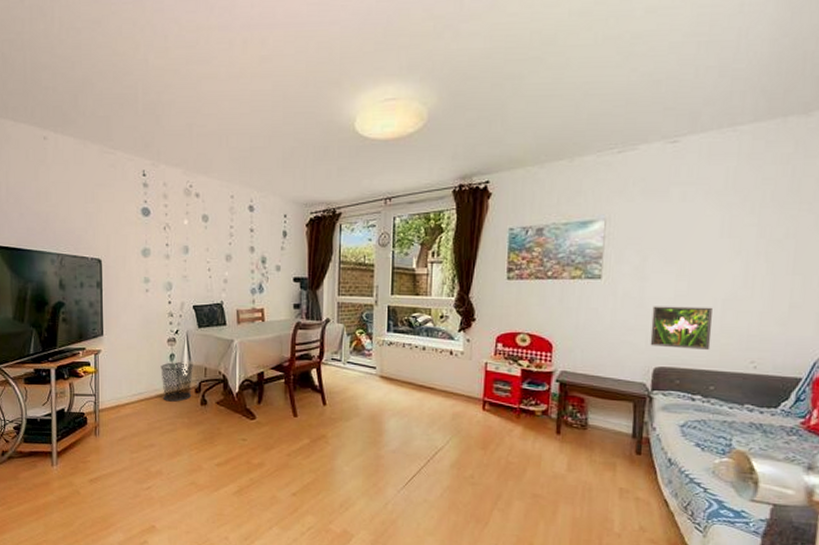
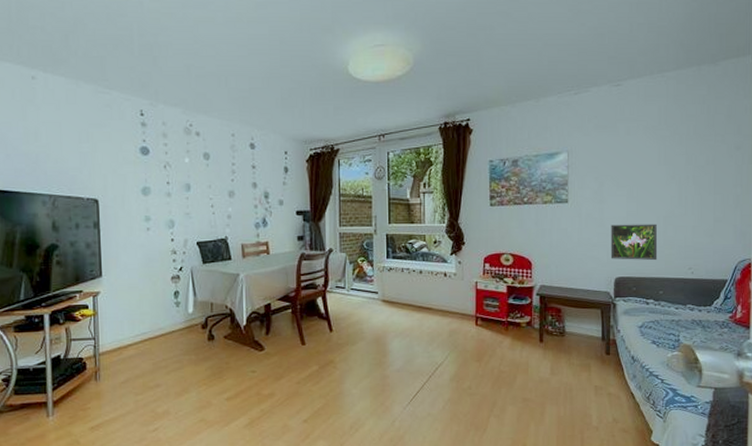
waste bin: present [160,361,194,402] -> none [164,298,200,339]

